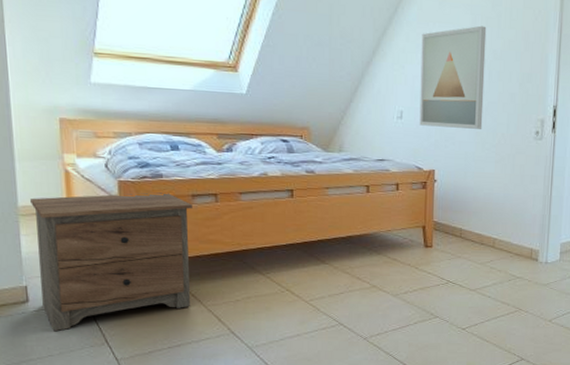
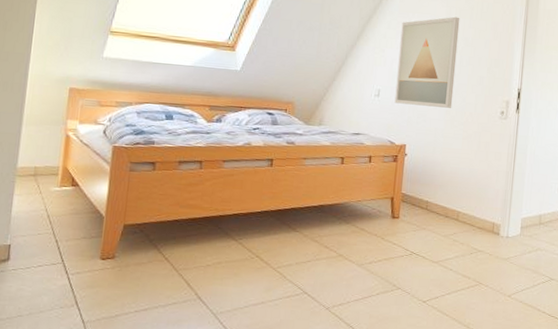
nightstand: present [30,192,194,332] -> none [21,158,179,292]

